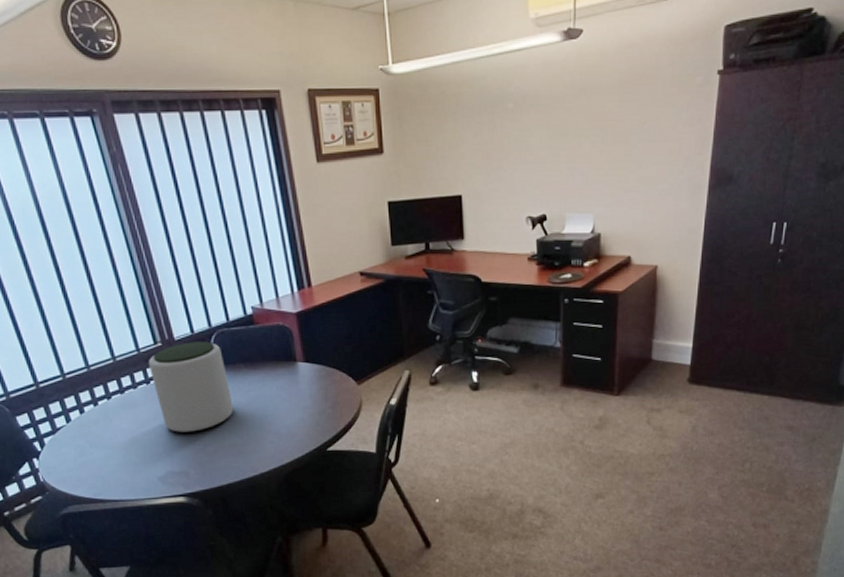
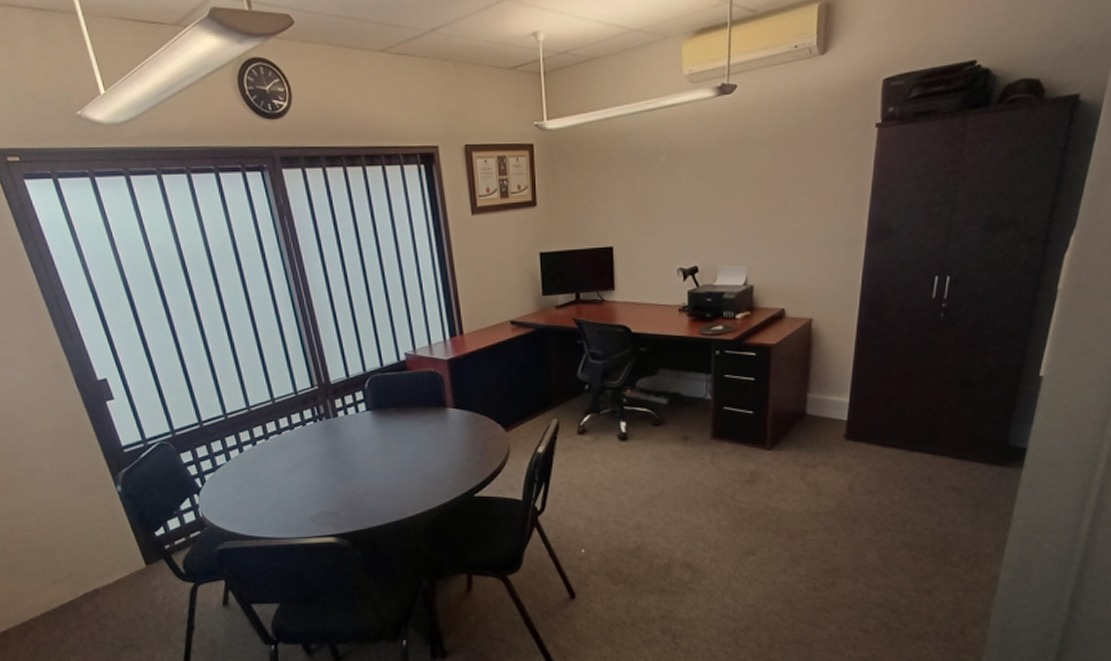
plant pot: present [149,341,234,432] -> none [306,386,384,474]

